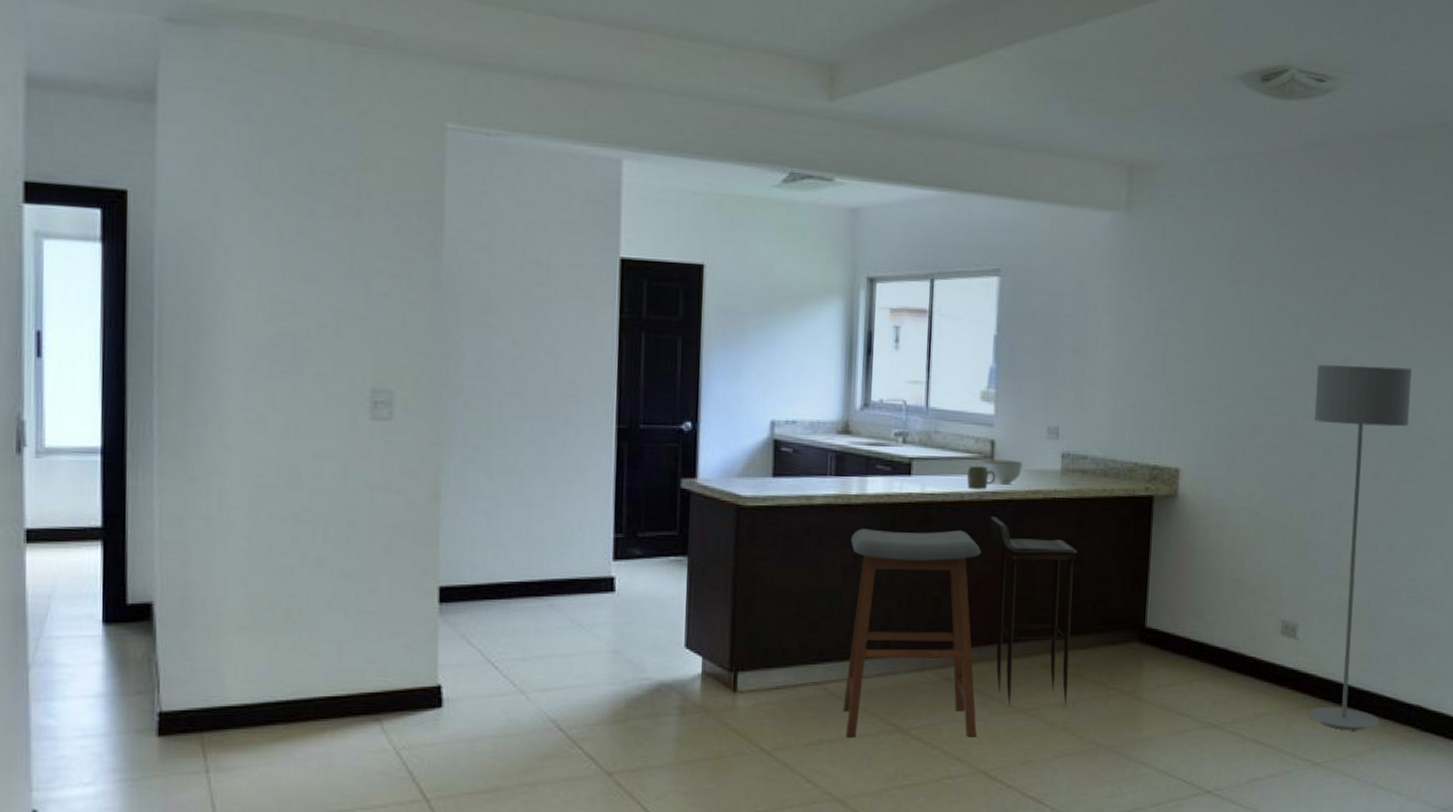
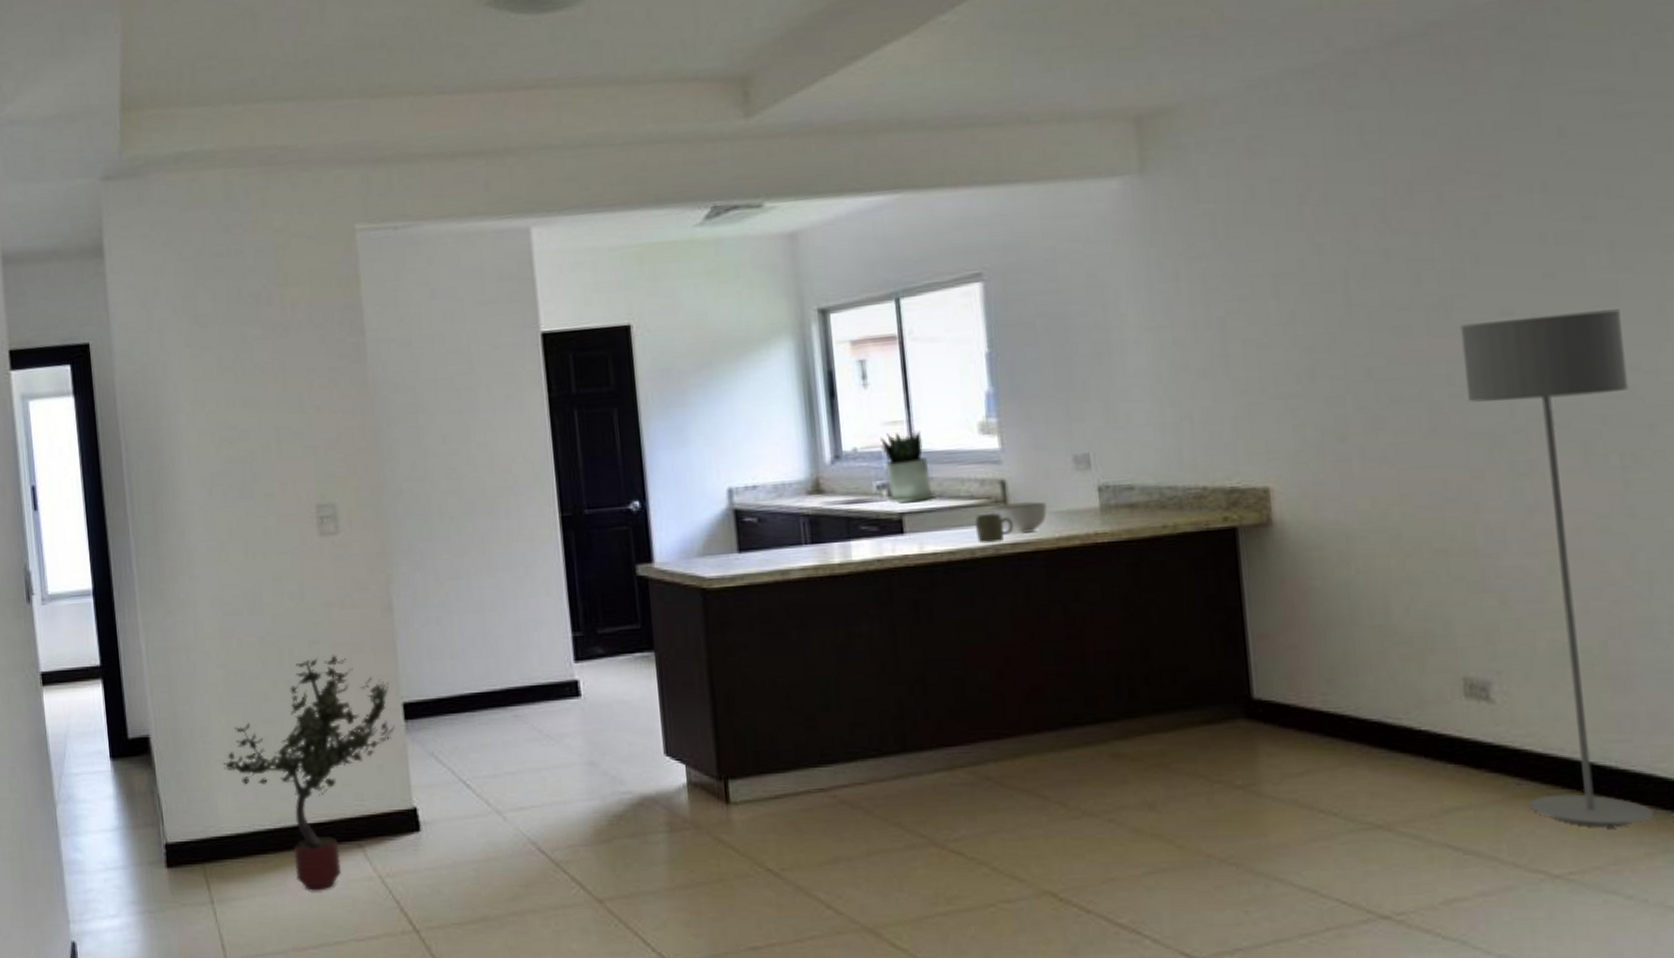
potted tree: none [237,536,428,761] -> present [223,655,395,891]
stool: present [843,529,981,737] -> none [840,594,1035,853]
planter: none [902,390,941,450] -> present [880,431,937,504]
bar stool: present [989,516,1078,706] -> none [1012,573,1154,809]

